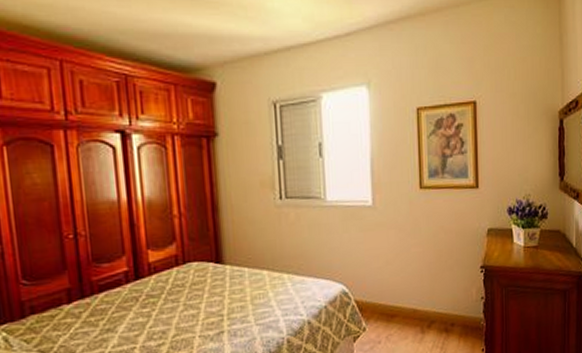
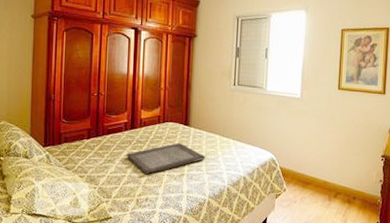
serving tray: none [133,288,251,340] -> present [126,142,205,174]

